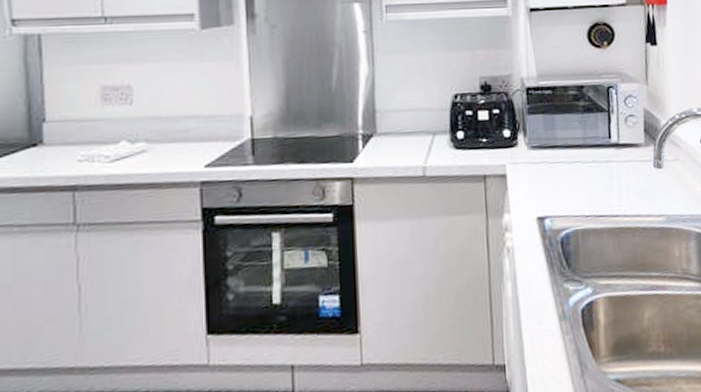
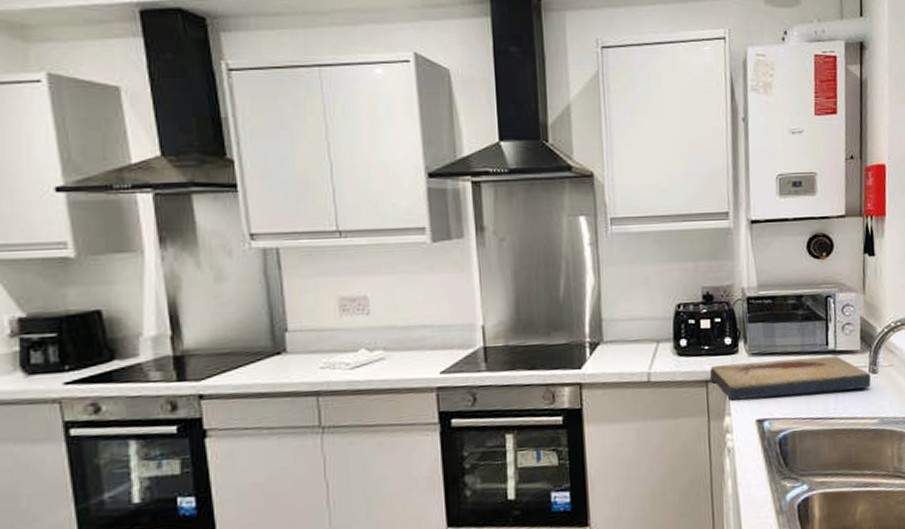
fish fossil: none [488,149,656,197] -> present [710,355,871,401]

